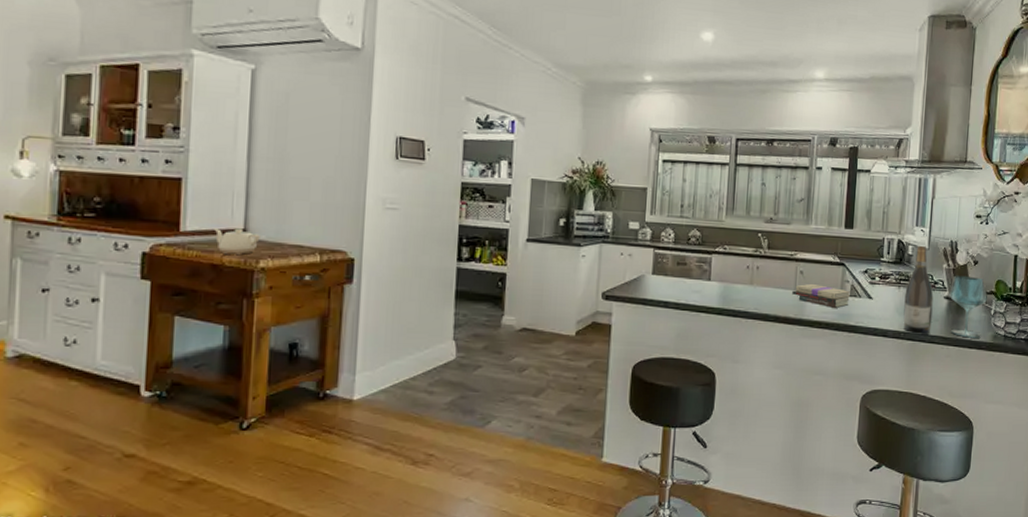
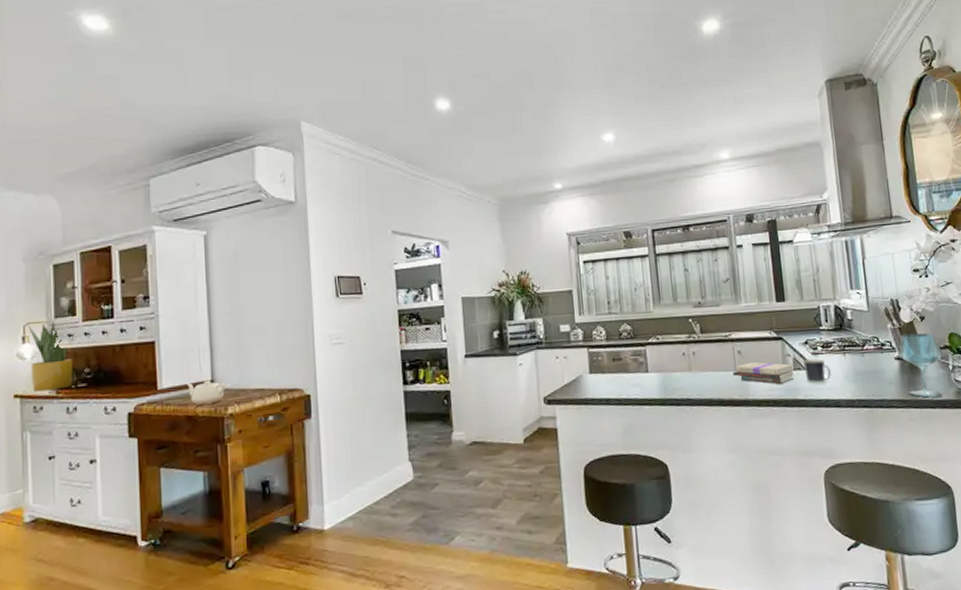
planter: none [27,139,80,217] -> present [28,322,73,392]
mug: none [859,288,884,313] -> present [803,359,831,385]
wine bottle: present [903,245,934,334] -> none [851,308,887,400]

